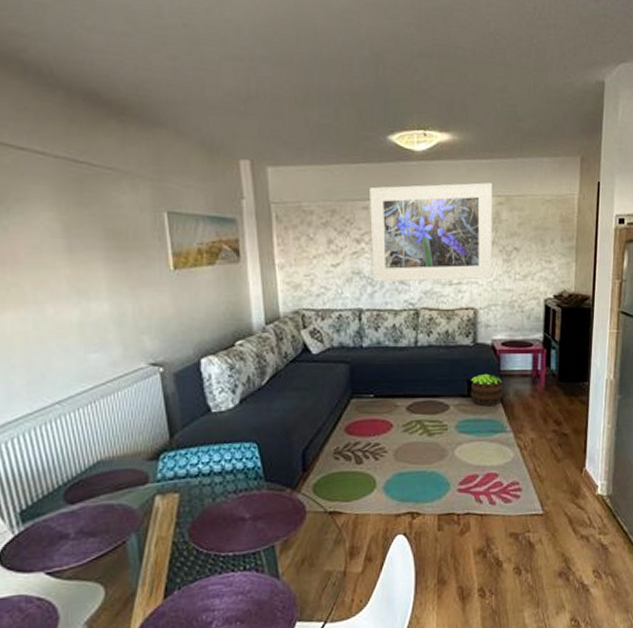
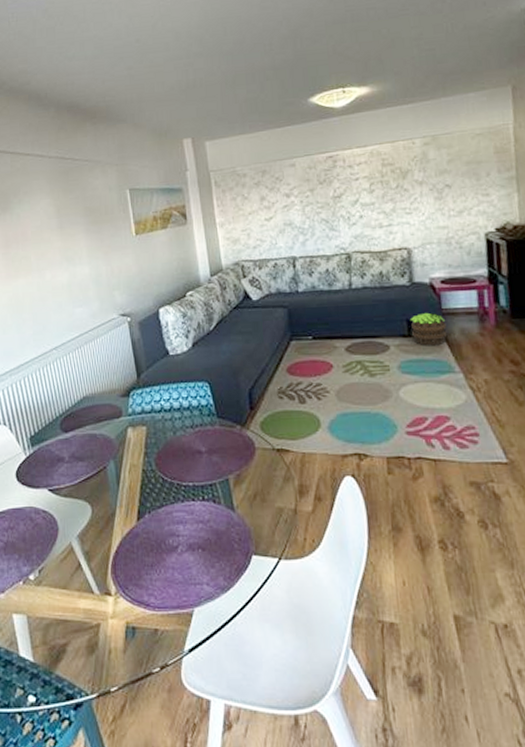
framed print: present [370,182,493,282] -> none [295,126,425,231]

